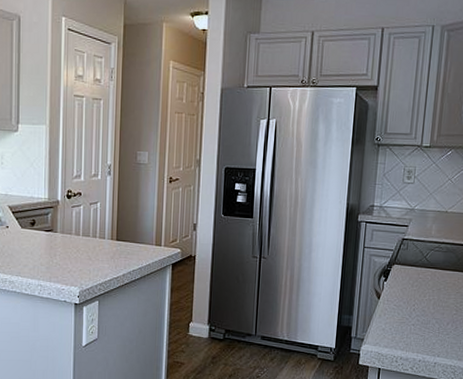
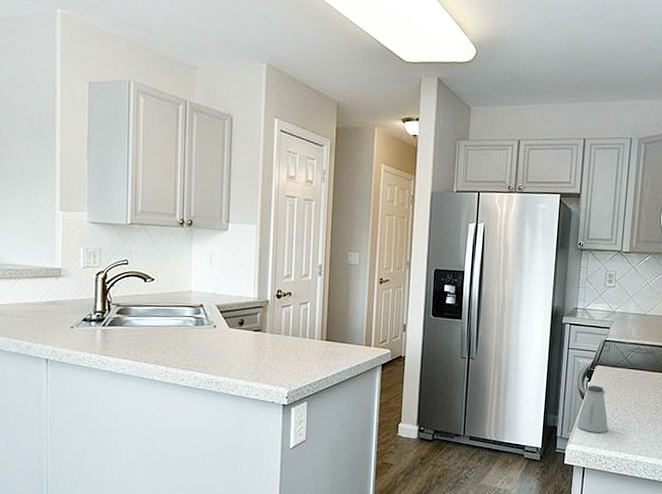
saltshaker: none [372,285,406,333] -> present [576,385,609,433]

